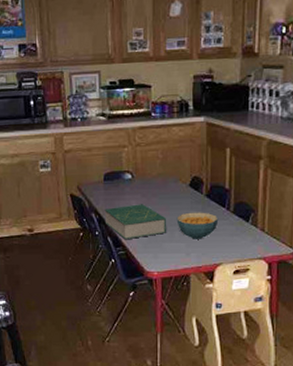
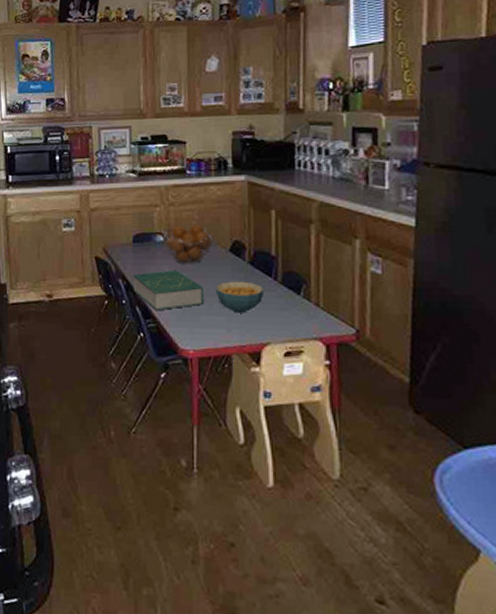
fruit basket: none [130,162,176,199] -> present [162,223,214,264]

